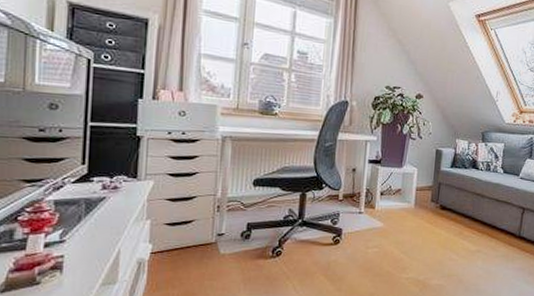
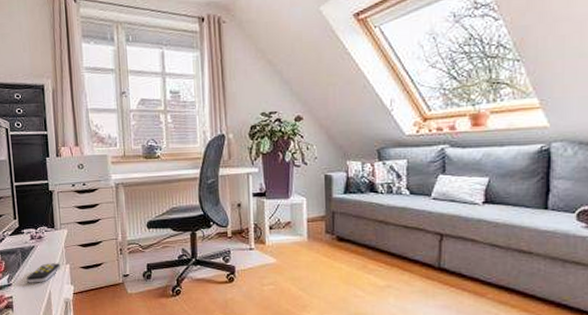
remote control: none [88,217,138,240] -> present [26,263,60,283]

